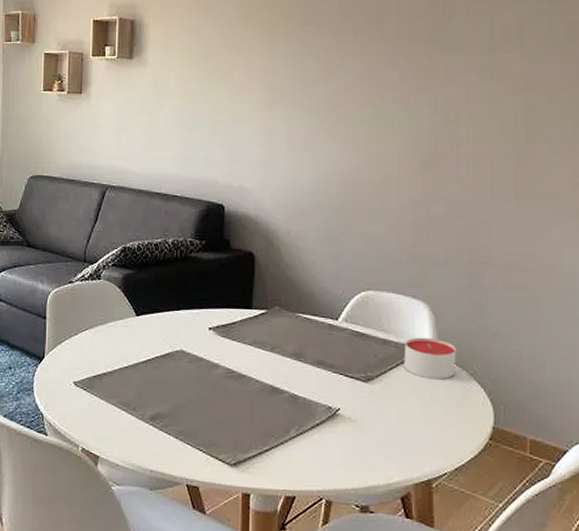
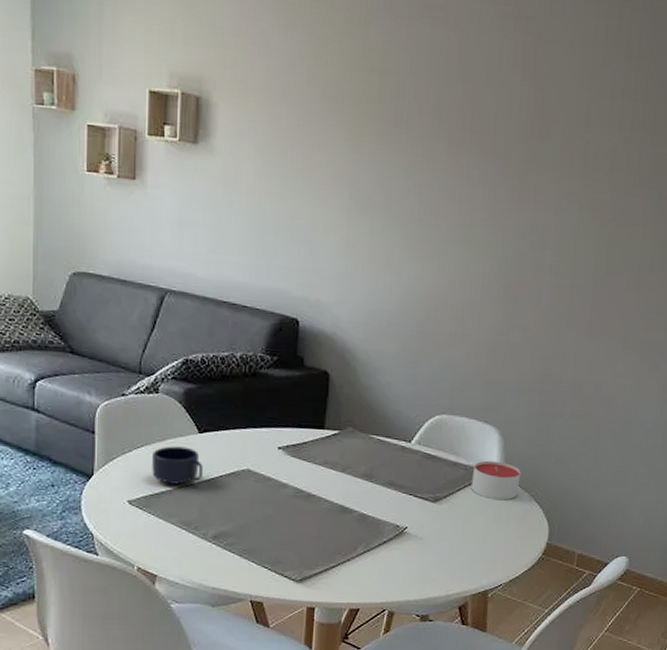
mug: none [95,329,140,366] -> present [152,446,203,485]

